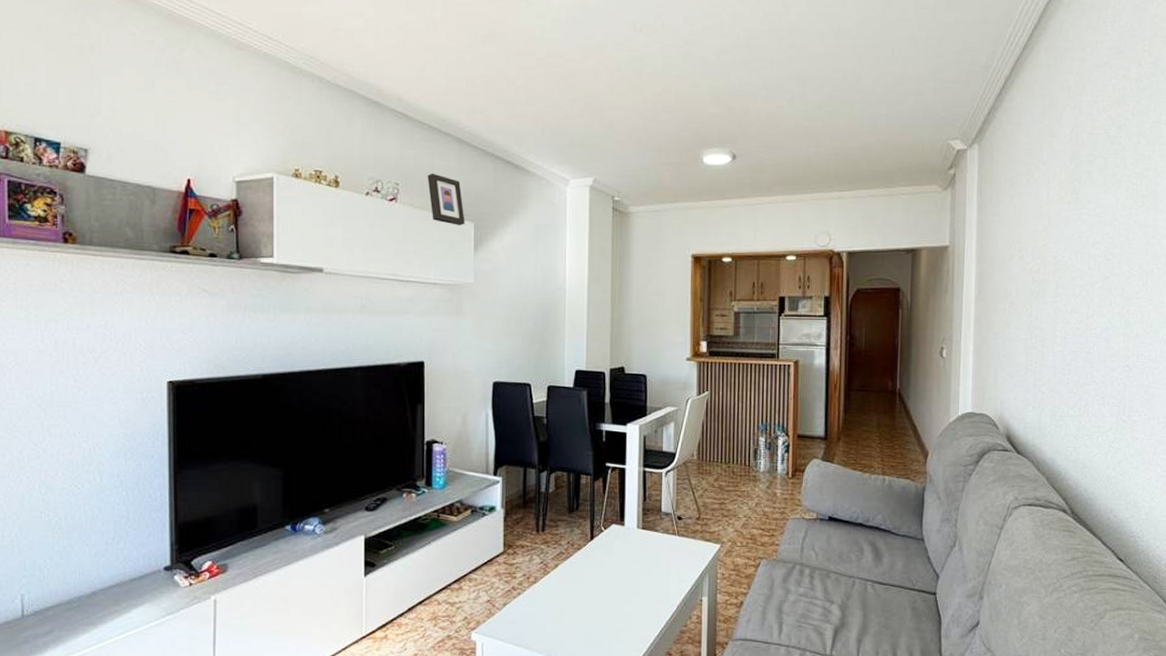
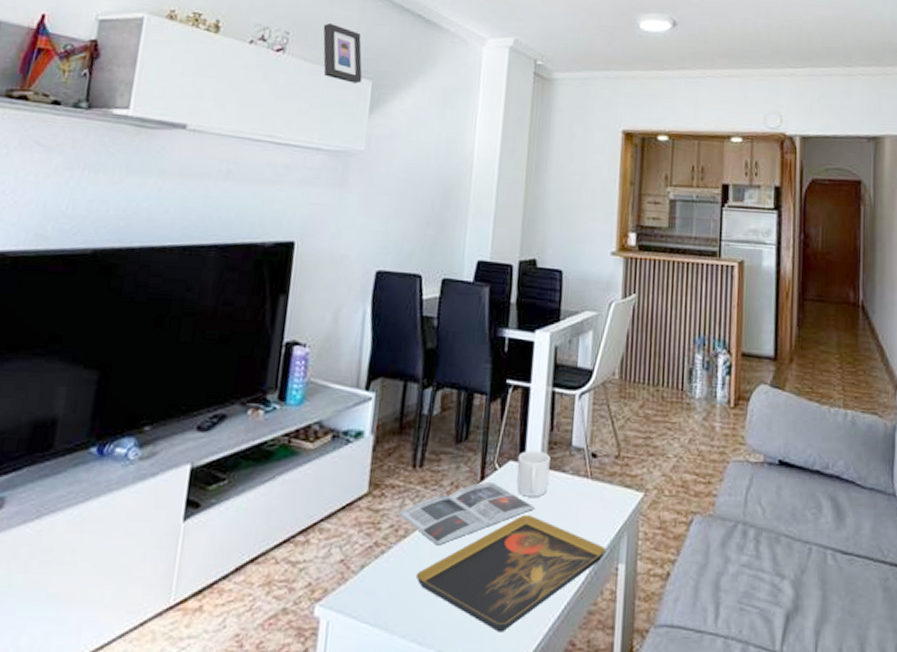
magazine: none [529,540,634,588] -> present [398,481,535,546]
decorative tray: none [546,563,692,647] -> present [415,514,606,632]
mug: none [619,516,645,550] -> present [516,450,550,497]

